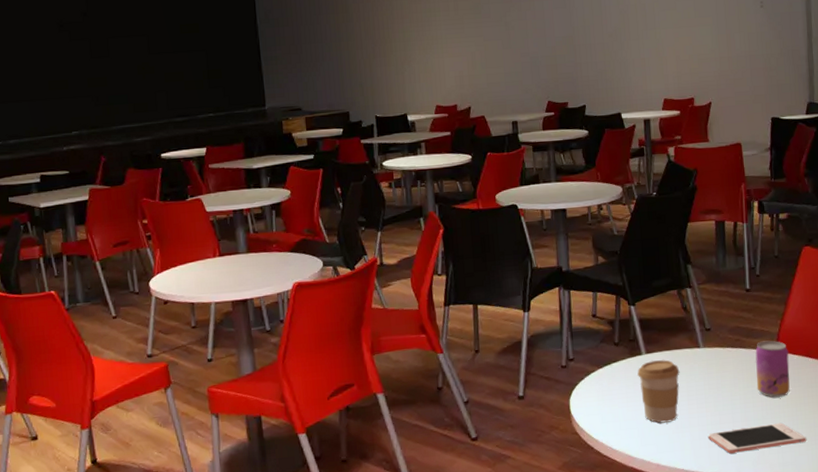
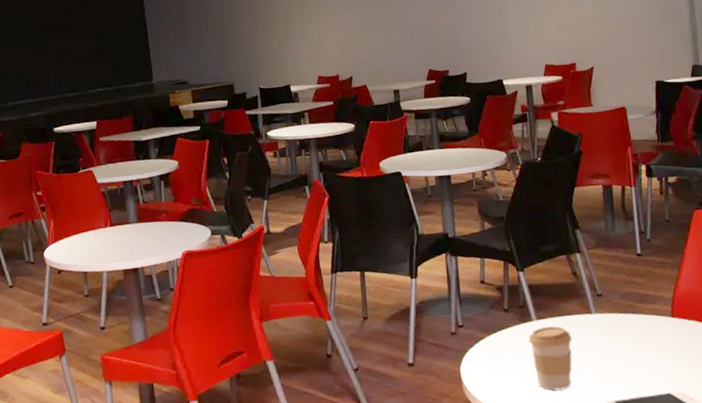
beverage can: present [755,340,790,398] -> none [649,306,688,365]

